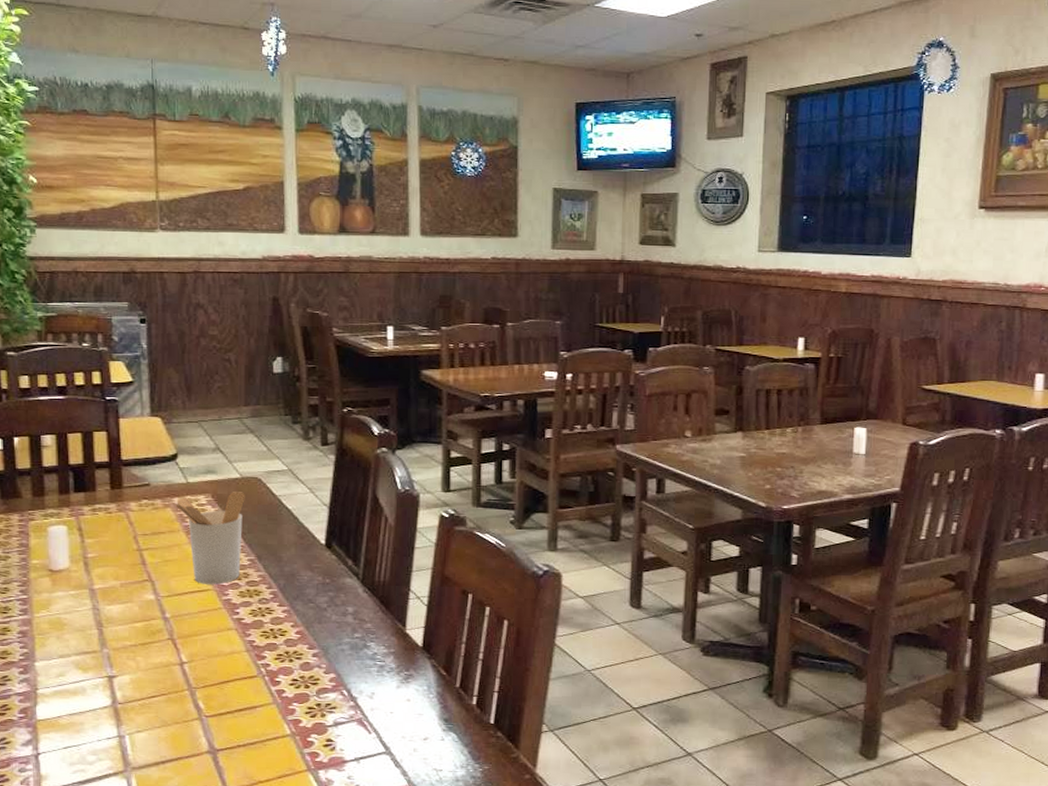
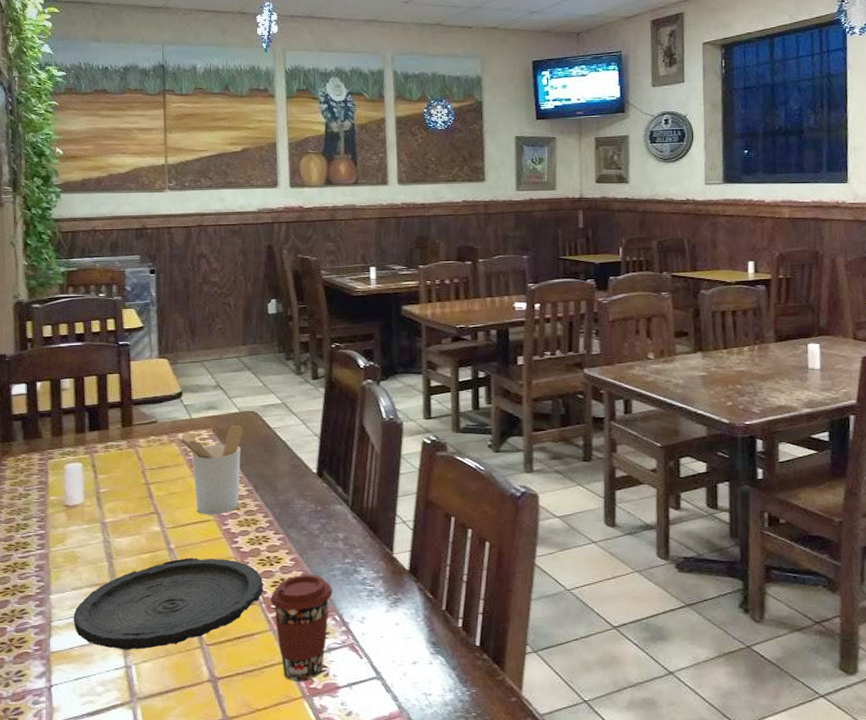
plate: none [61,628,267,720] -> present [73,558,263,650]
coffee cup: none [274,647,341,755] -> present [270,574,333,681]

